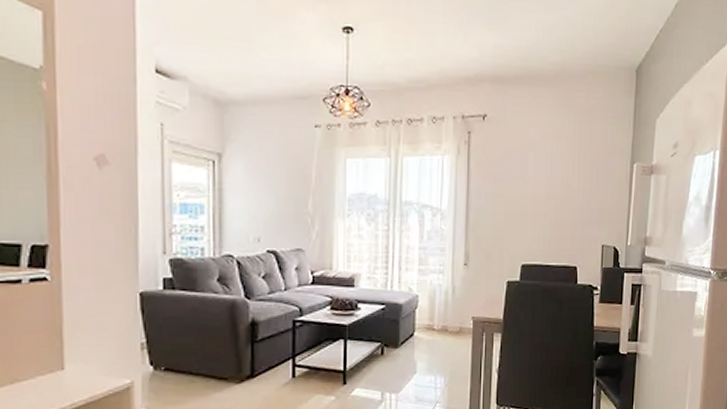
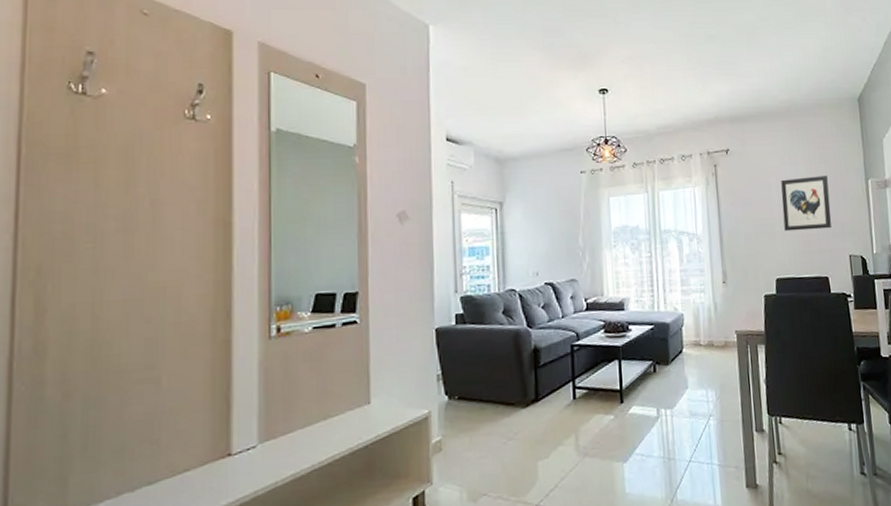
wall art: none [537,154,592,215] -> present [781,174,832,232]

